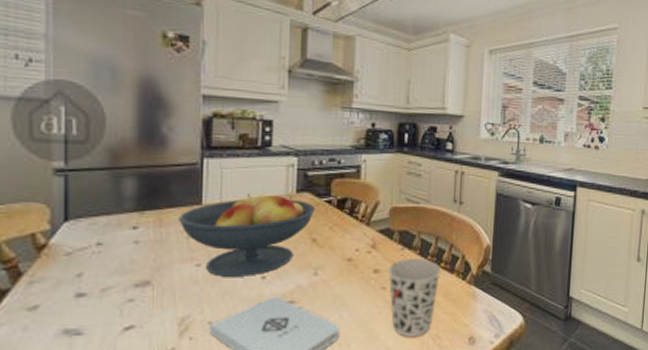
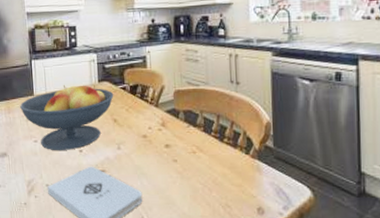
cup: present [387,258,442,337] -> none [176,134,225,204]

